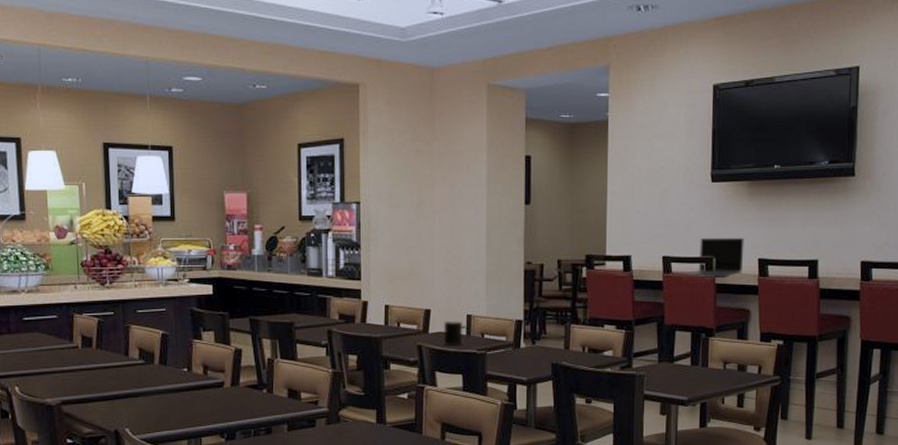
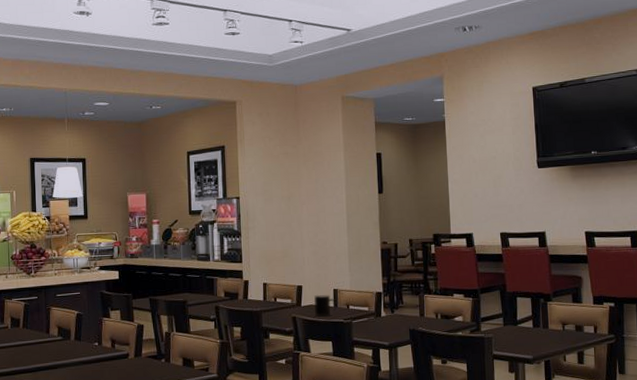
laptop: present [683,237,744,277] -> none [519,214,572,250]

